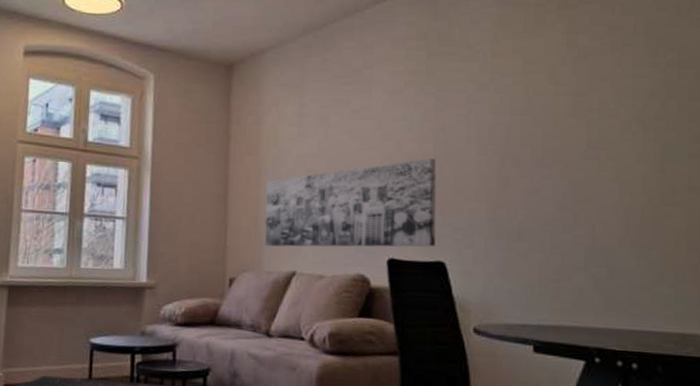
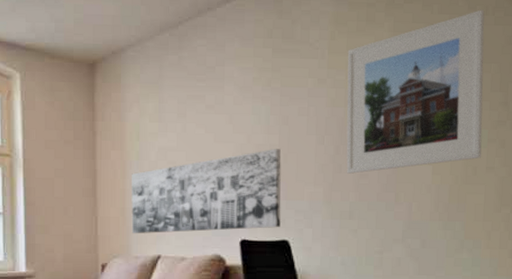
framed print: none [513,10,681,189] -> present [346,9,485,174]

